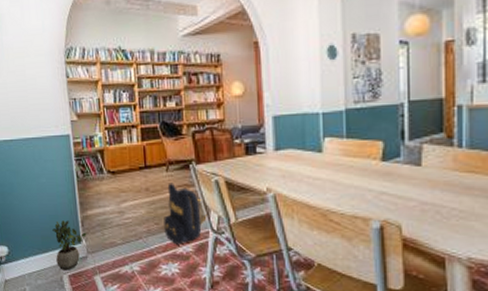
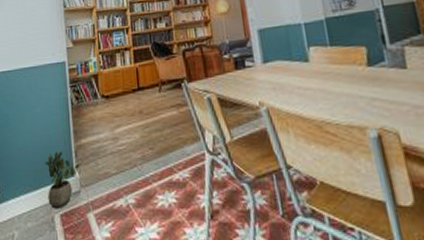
backpack: present [163,183,207,245] -> none [158,103,202,171]

